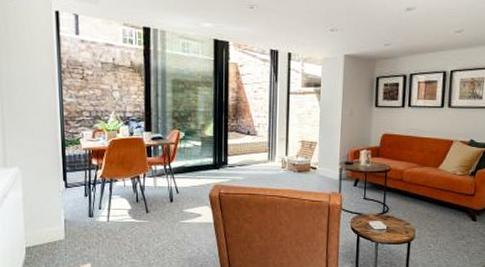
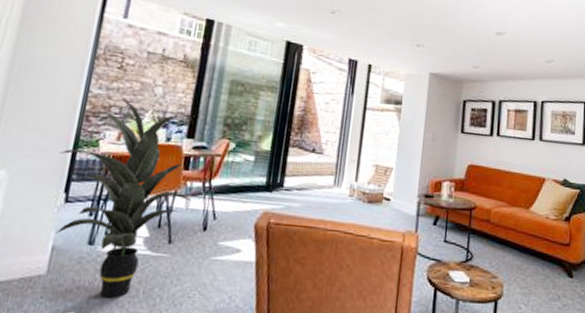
indoor plant: none [53,104,157,253] -> present [56,98,192,298]

